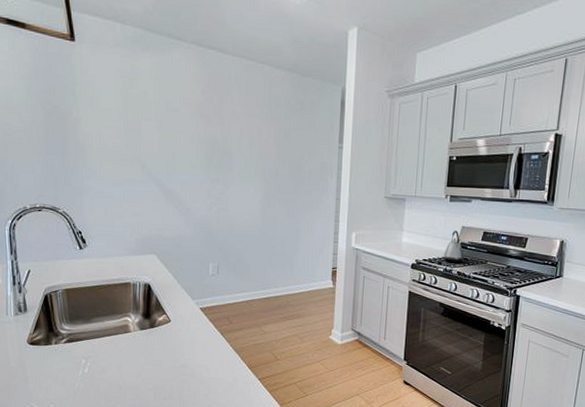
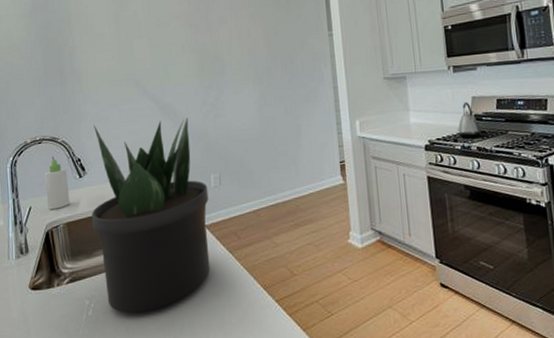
bottle: none [43,225,70,276] -> present [44,156,70,210]
planter: none [90,200,206,375] -> present [91,117,210,313]

